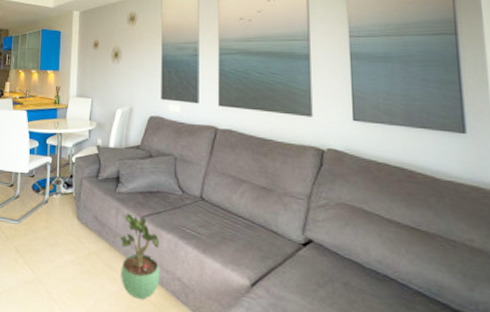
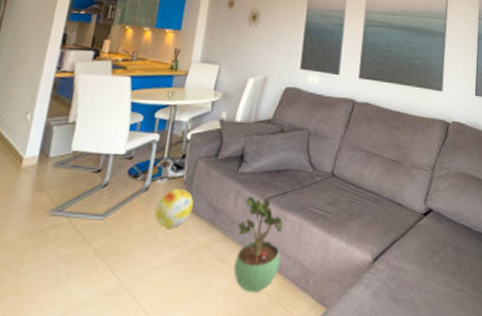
ball: none [54,203,83,236] -> present [154,189,194,228]

